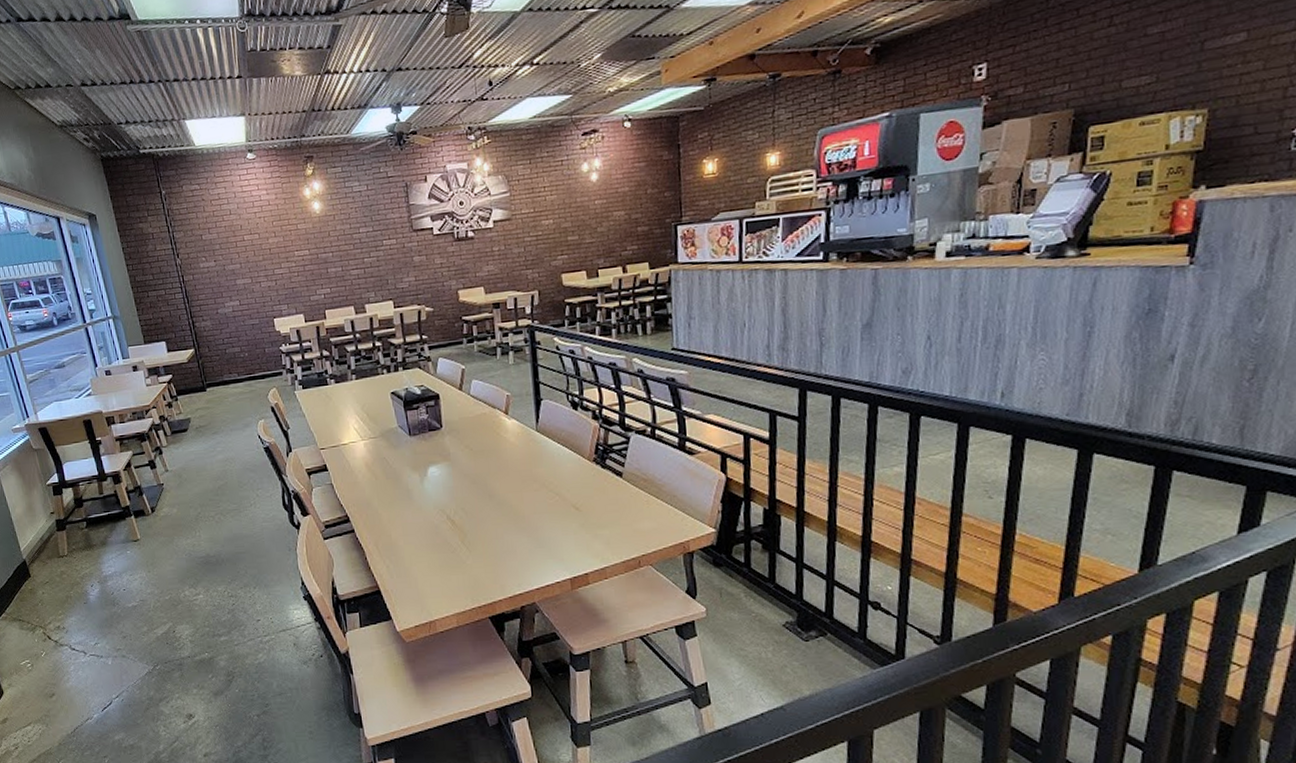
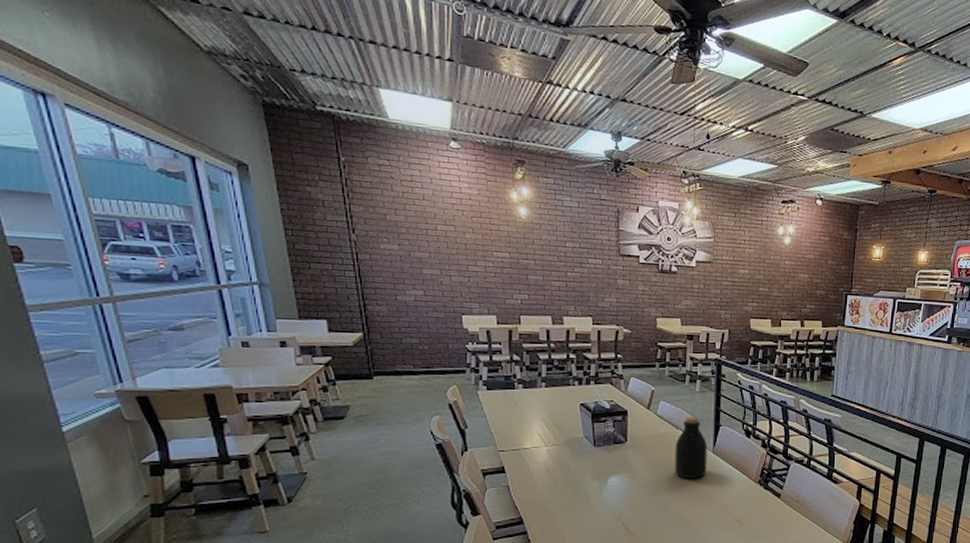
bottle: none [493,393,532,463] -> present [674,417,708,479]

